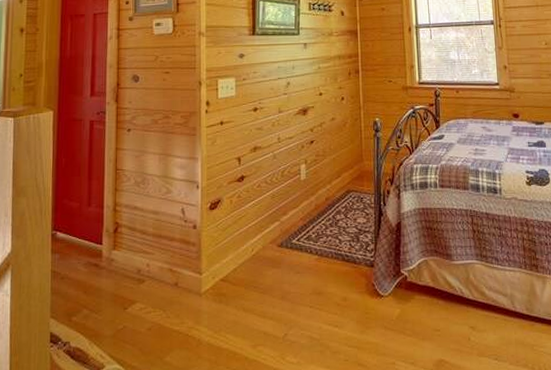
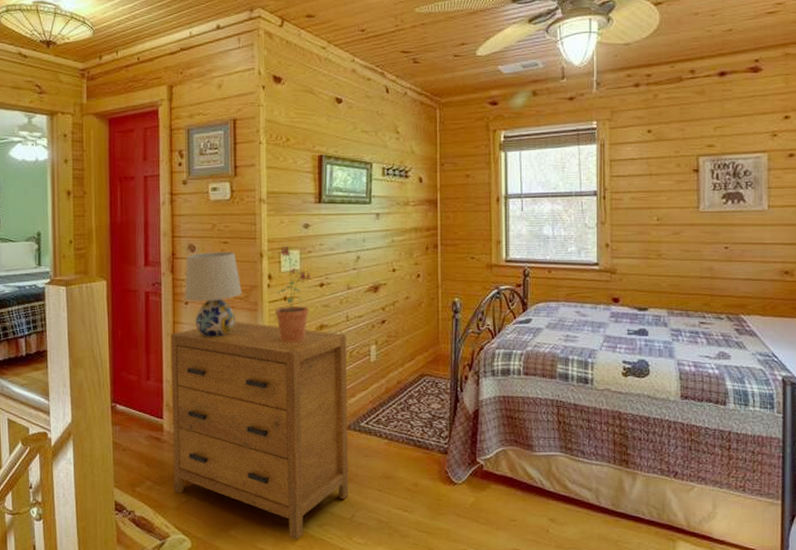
dresser: none [110,145,282,363] -> present [170,321,349,540]
table lamp: none [128,81,182,163] -> present [185,252,242,338]
potted plant: none [212,74,246,165] -> present [275,246,312,343]

